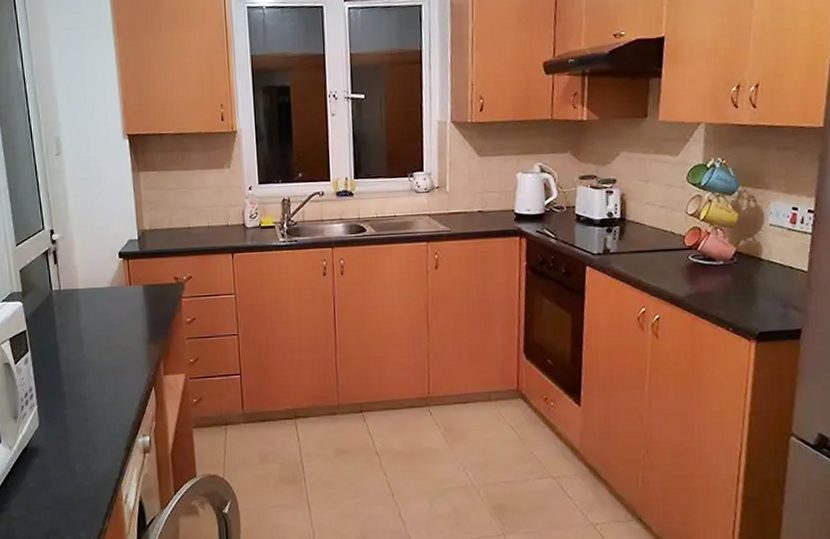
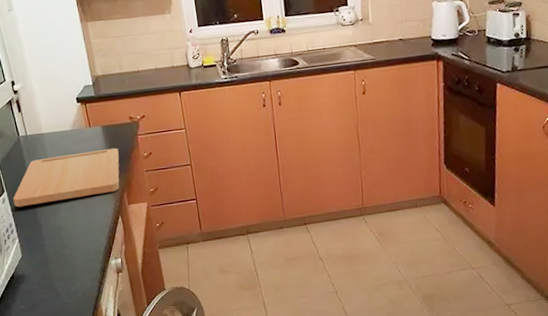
cutting board: none [37,310,159,370] -> present [13,147,120,207]

